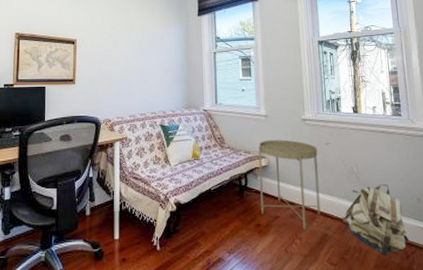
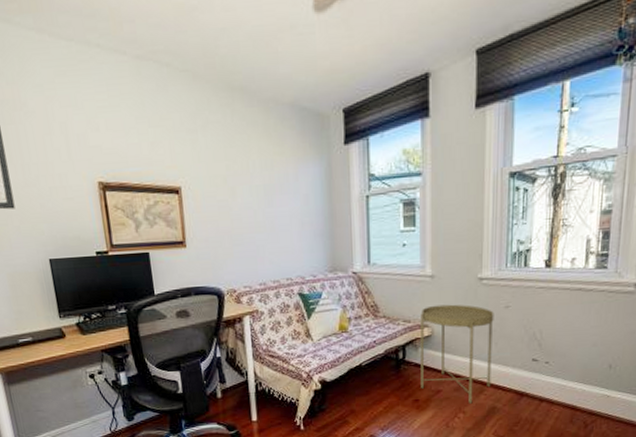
backpack: present [342,185,410,256] -> none [515,351,591,426]

